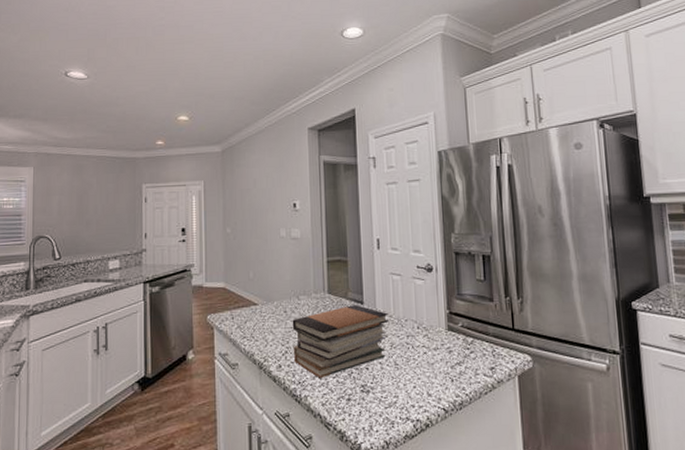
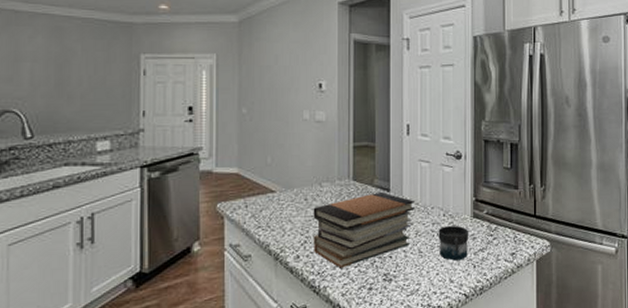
mug: none [413,338,445,374] -> present [438,225,469,261]

